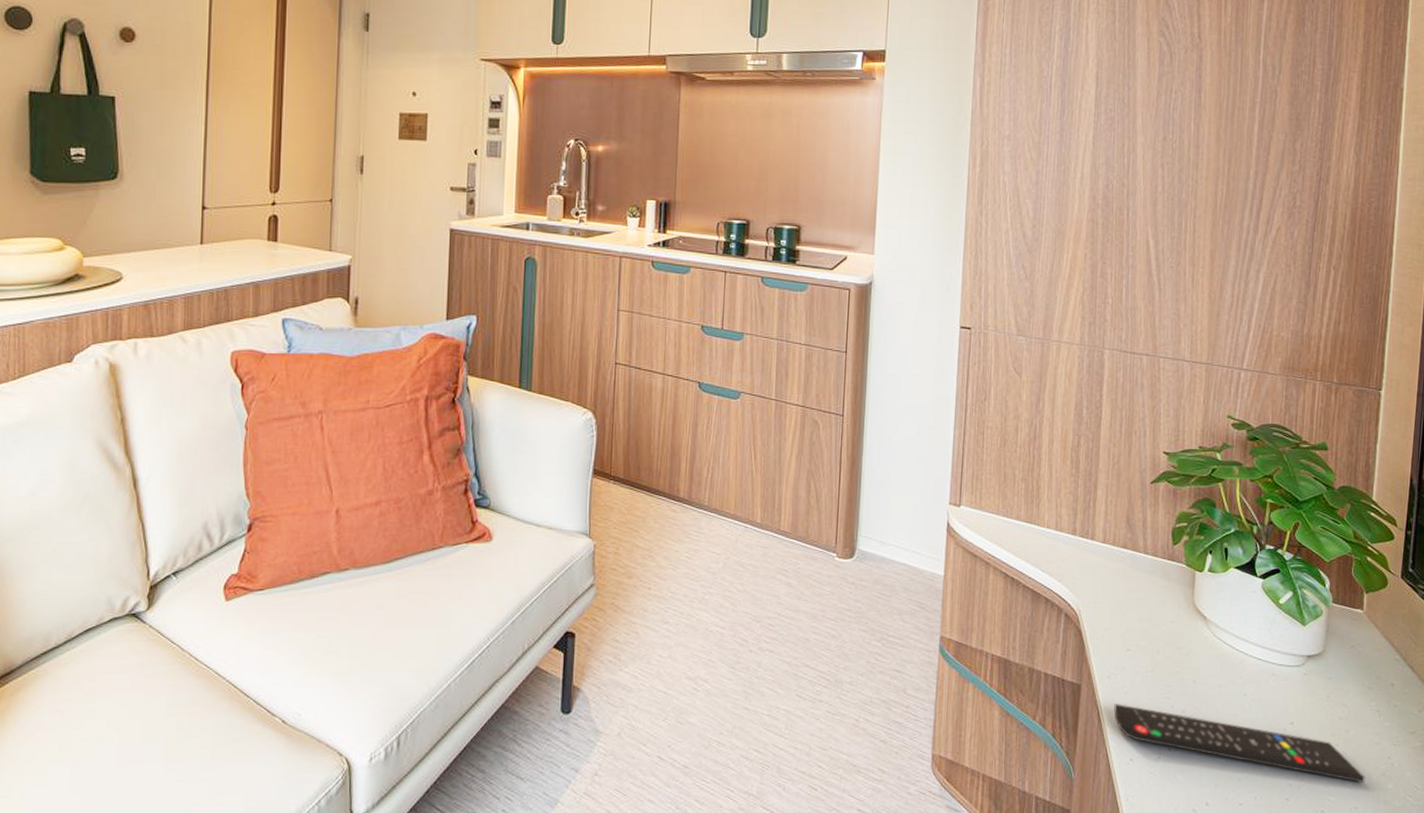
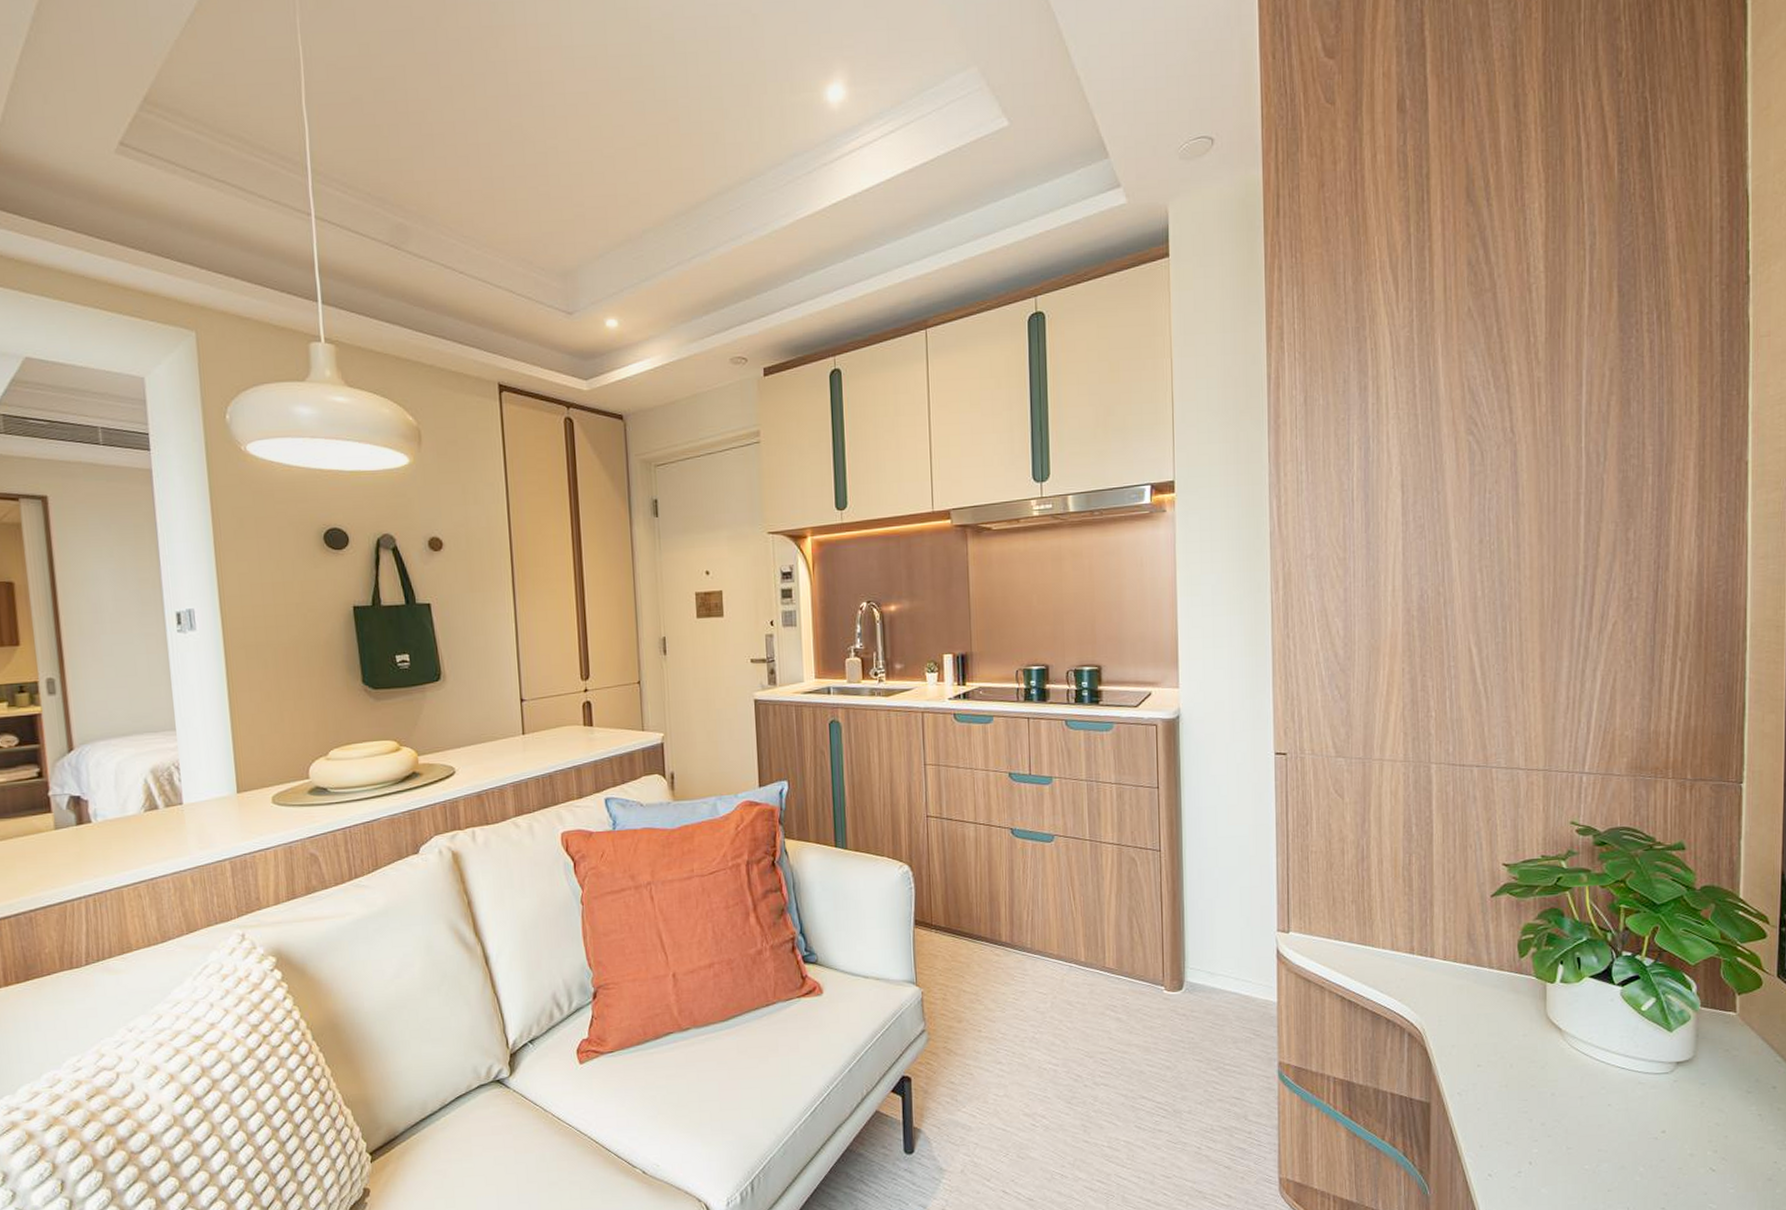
remote control: present [1114,704,1365,783] -> none [1467,1120,1749,1189]

